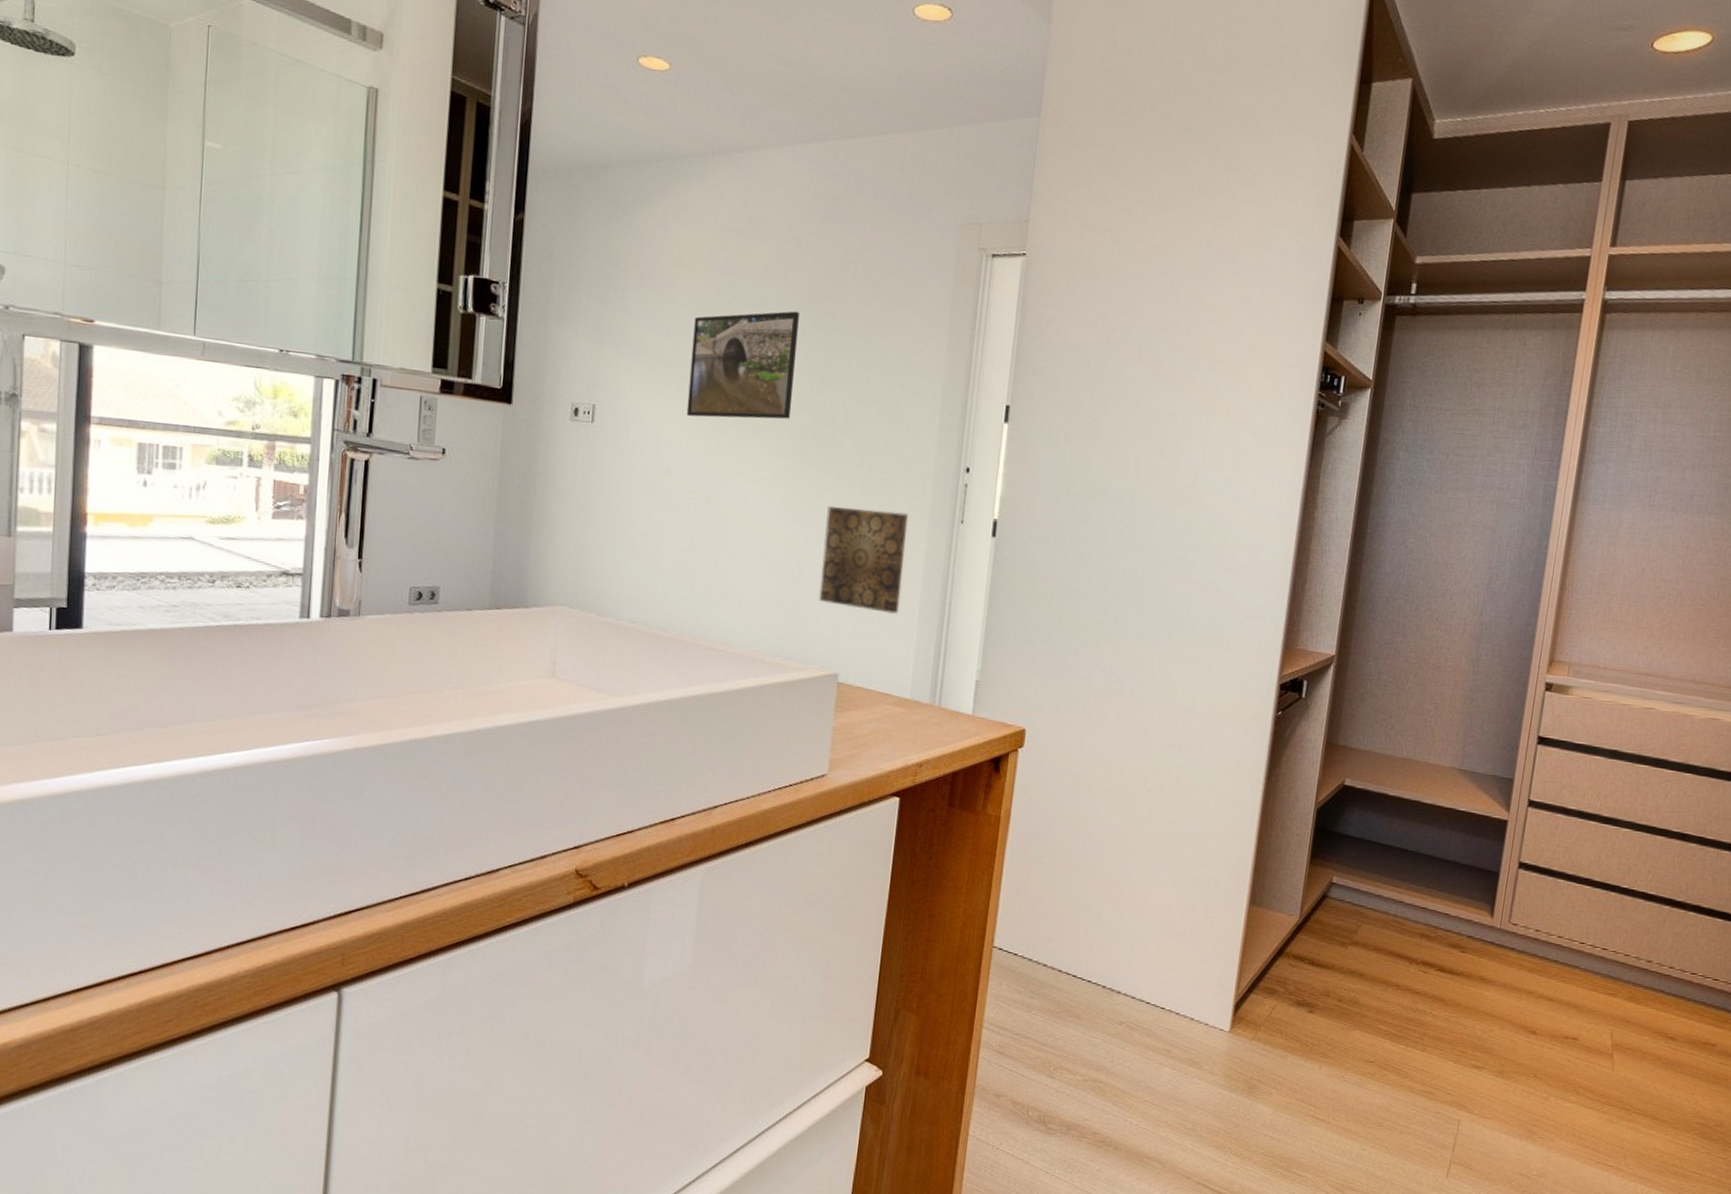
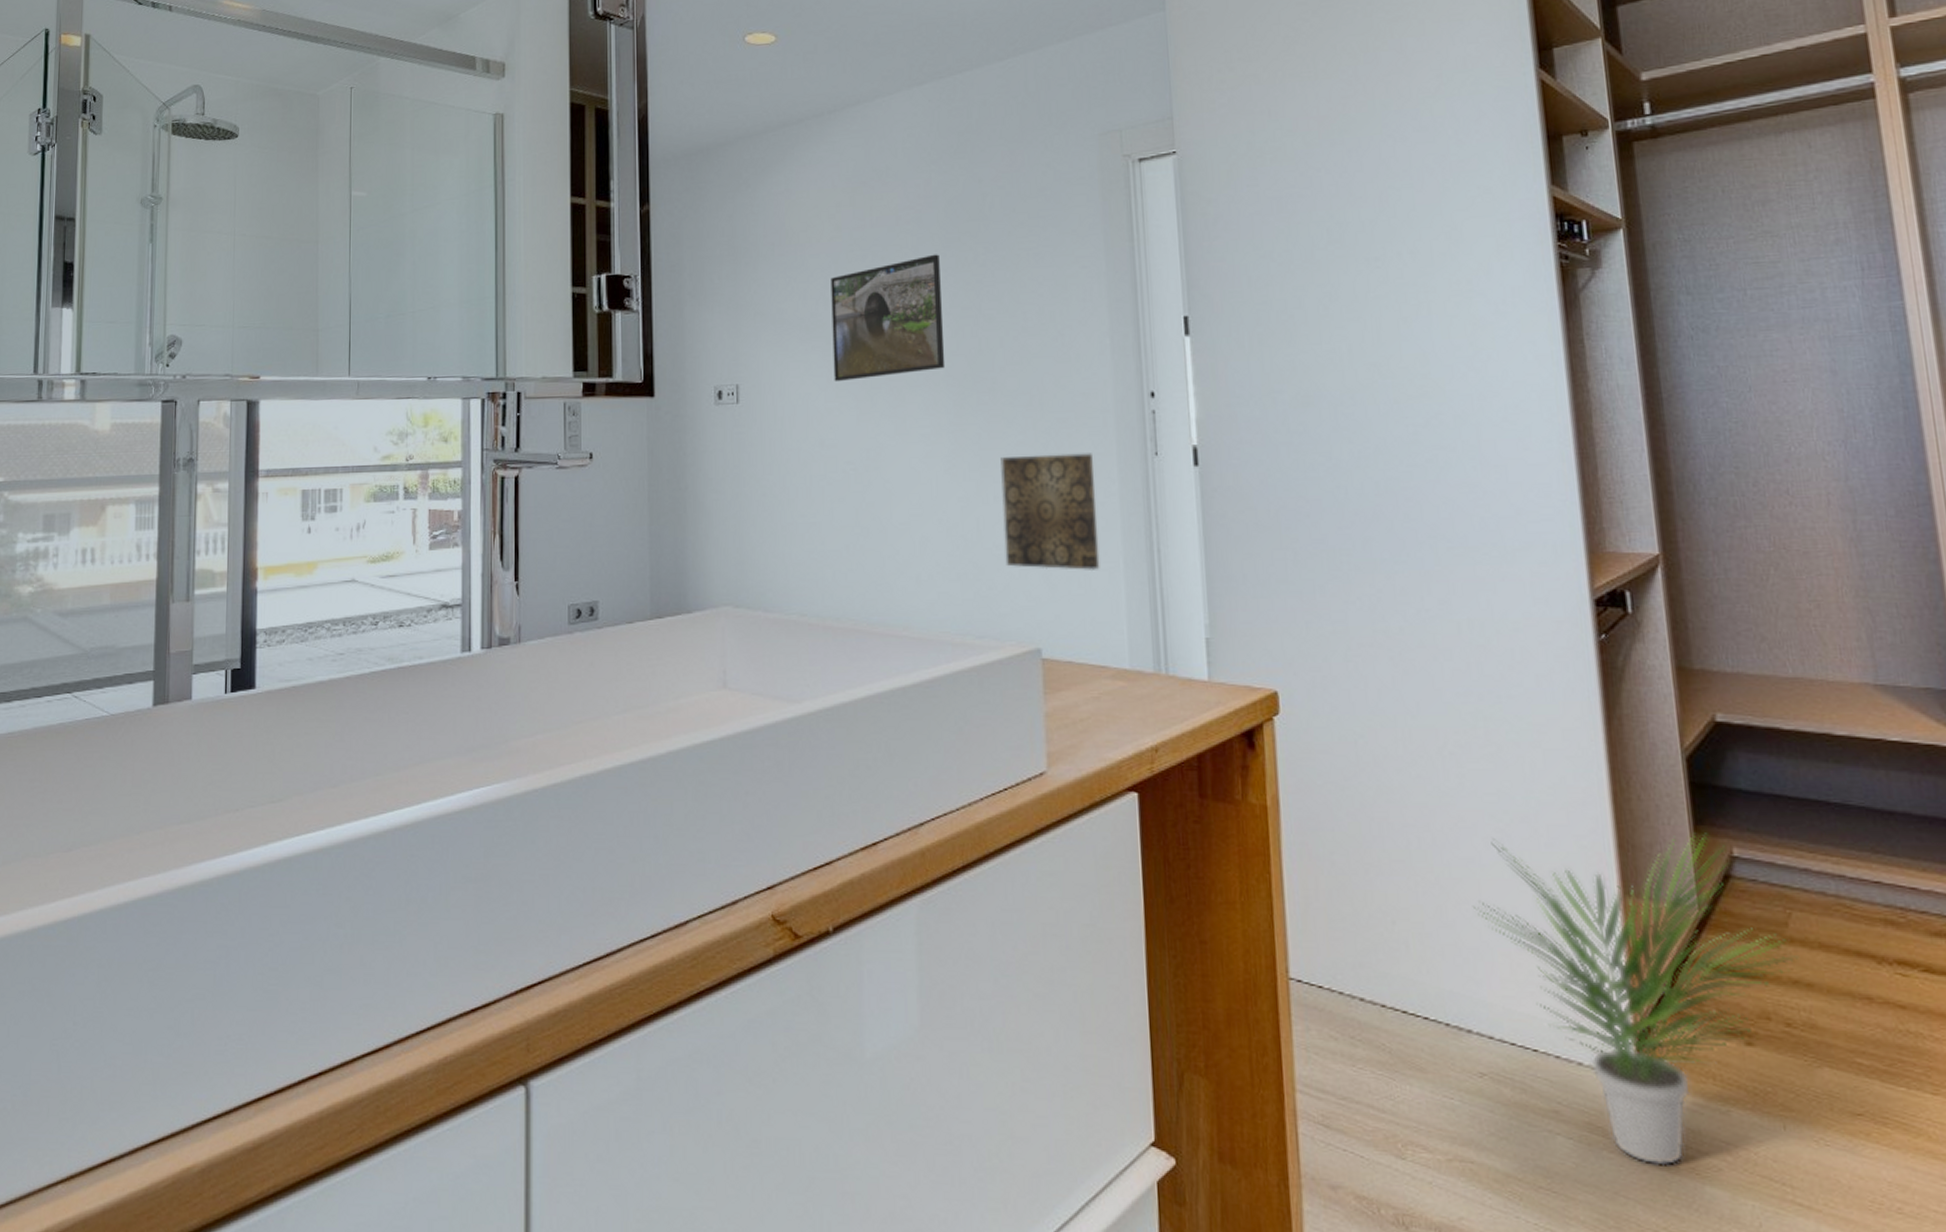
potted plant: none [1140,856,1359,1090] -> present [1472,832,1800,1166]

